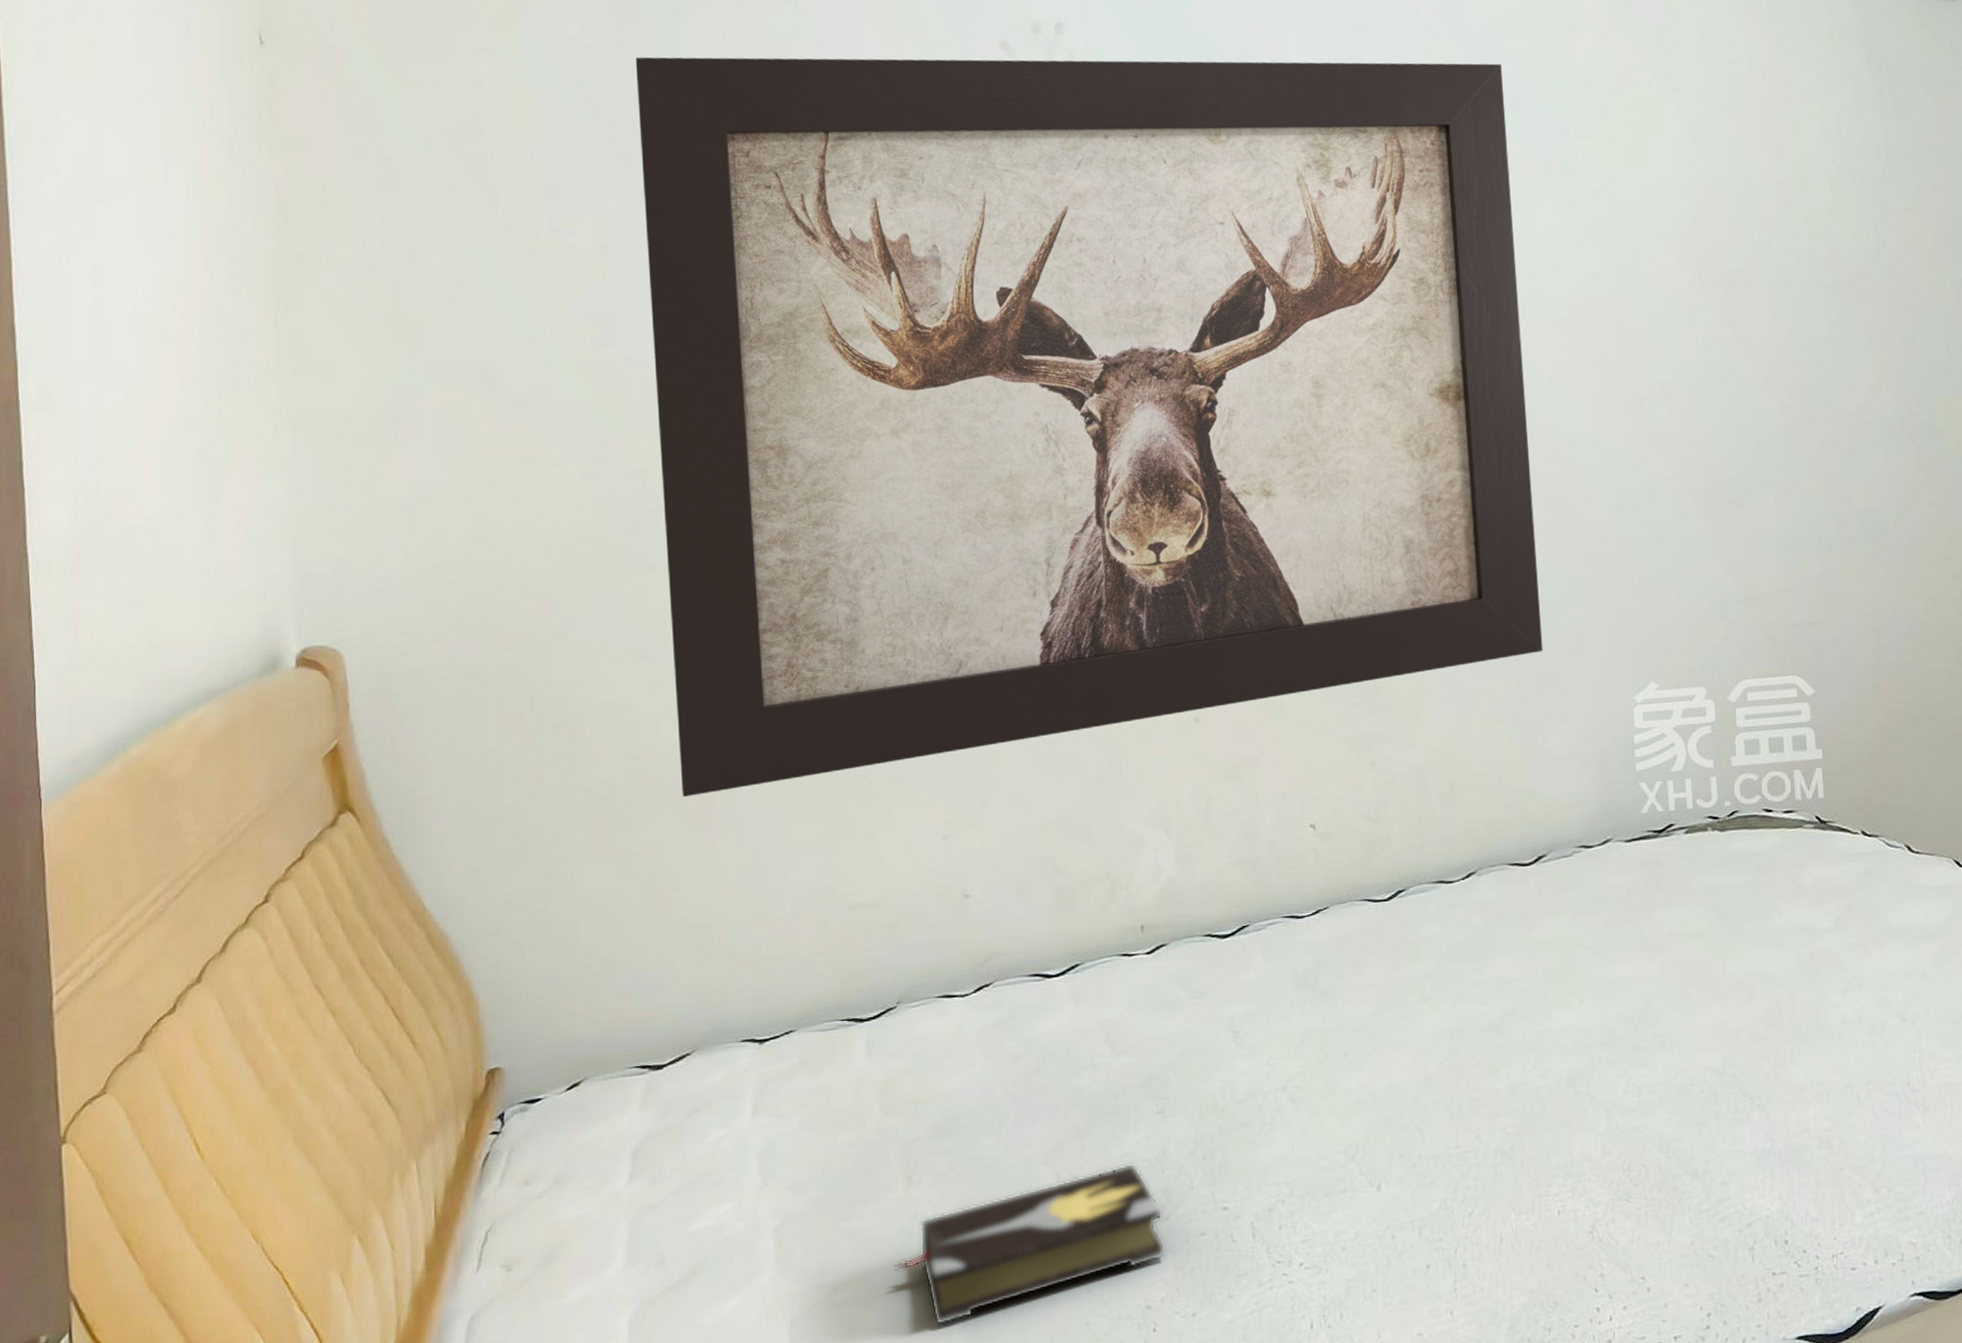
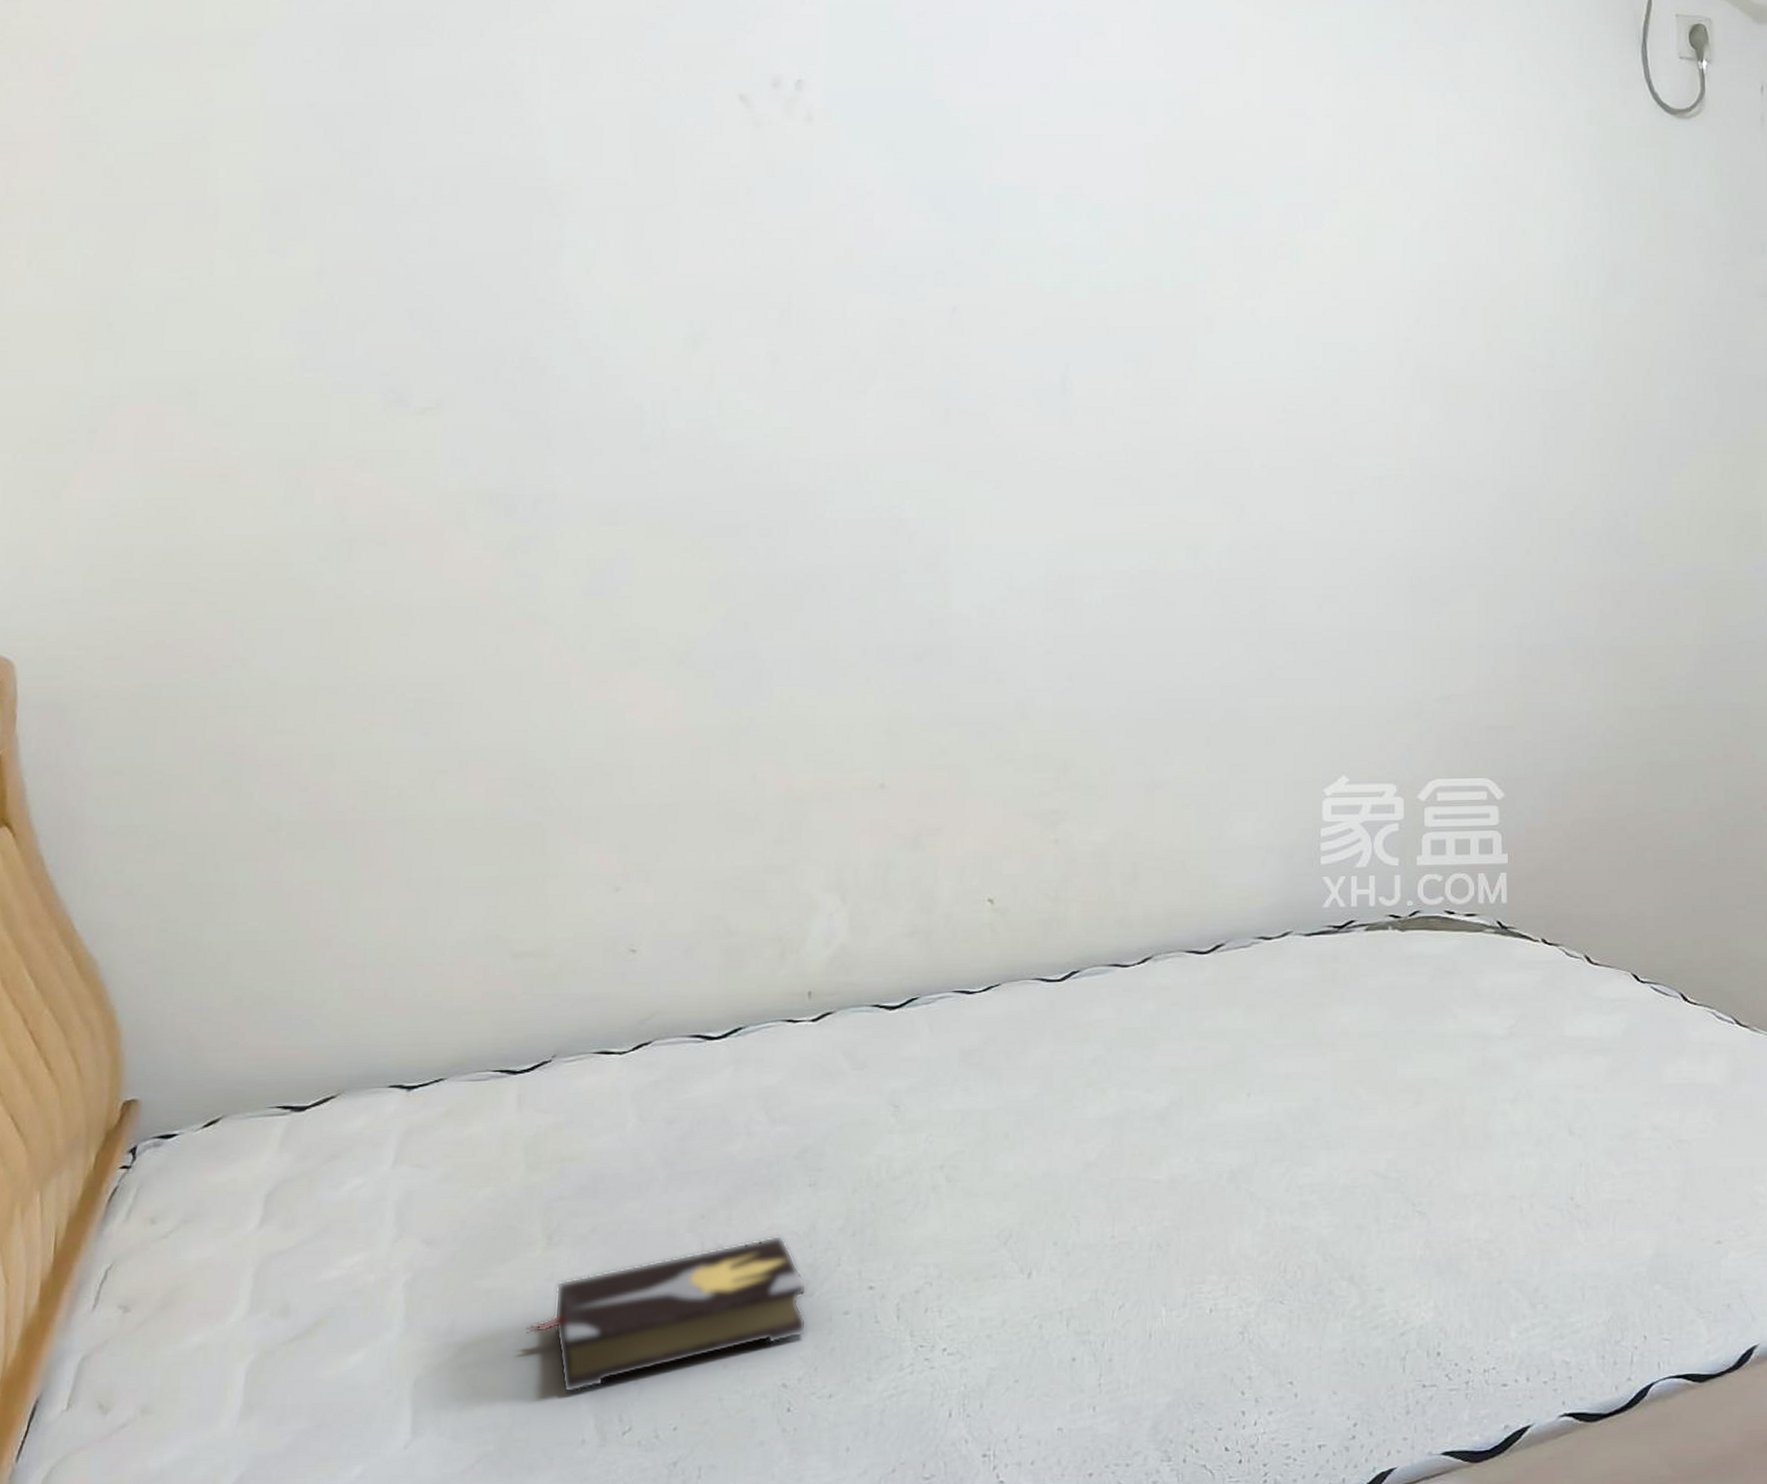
wall art: present [635,57,1543,798] -> none [350,84,1238,833]

